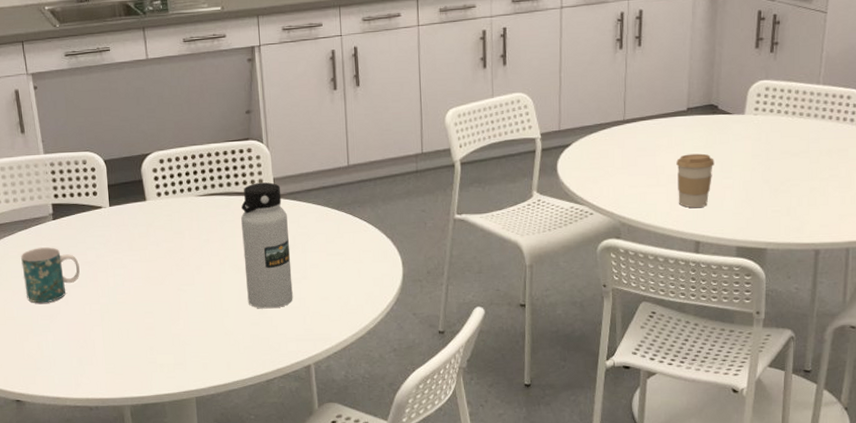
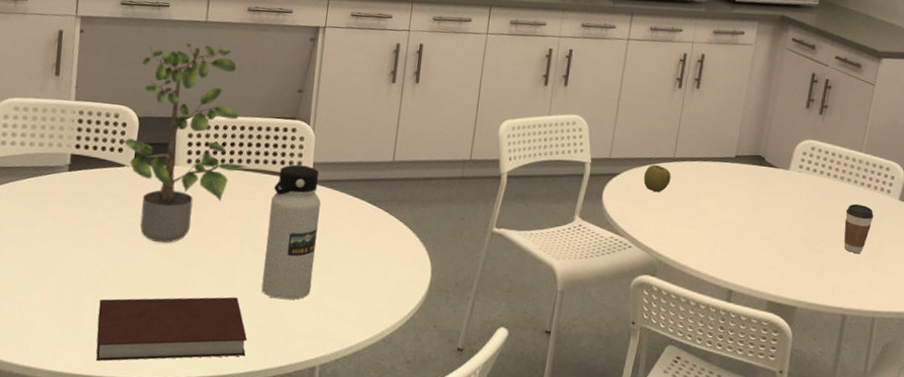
mug: present [21,247,80,303] -> none [19,198,87,260]
potted plant: none [93,80,215,273] -> present [124,43,249,243]
notebook: none [106,312,245,384] -> present [95,297,248,361]
apple: none [596,129,624,157] -> present [644,164,671,193]
coffee cup: present [676,153,714,208] -> none [716,201,756,257]
coffee cup: none [808,137,839,187] -> present [844,203,874,253]

